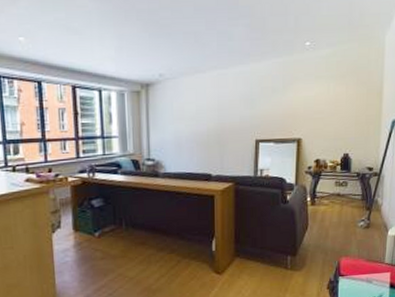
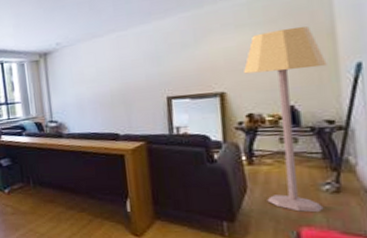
lamp: none [317,83,374,245] -> present [244,26,327,213]

